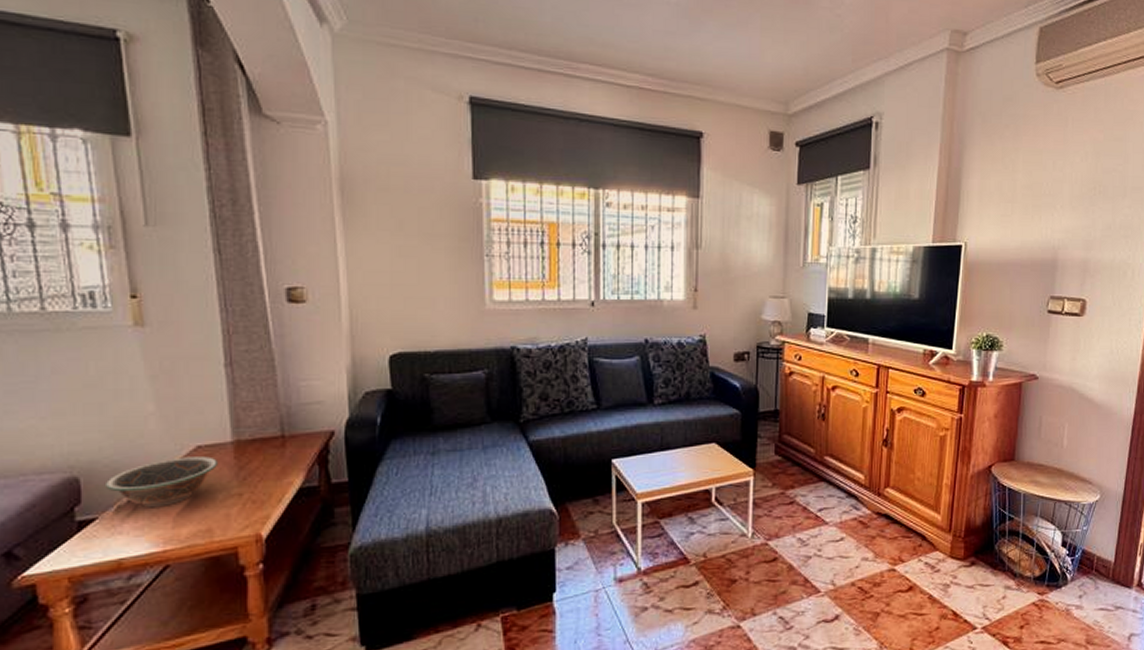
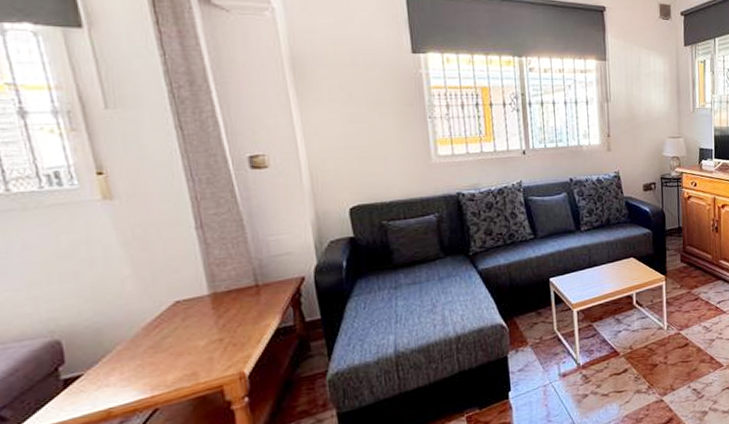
decorative bowl: present [104,456,219,508] -> none [87,309,198,361]

